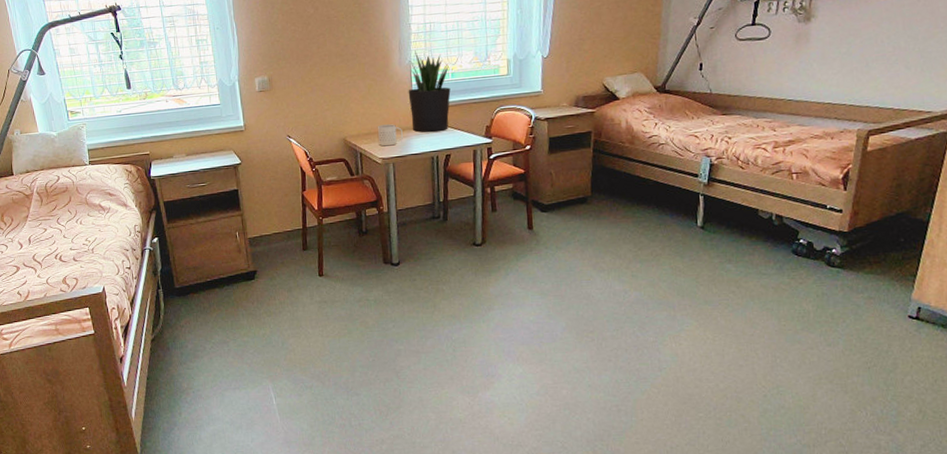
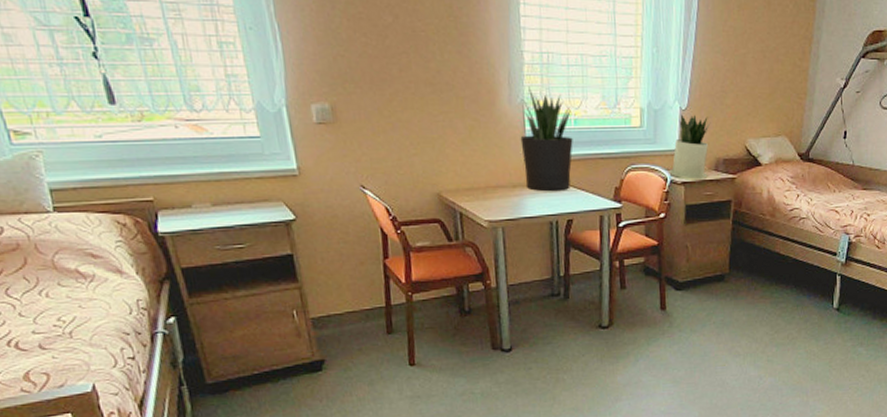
mug: present [377,124,403,147] -> none [481,178,515,206]
planter: none [533,61,571,116] -> present [669,114,711,180]

